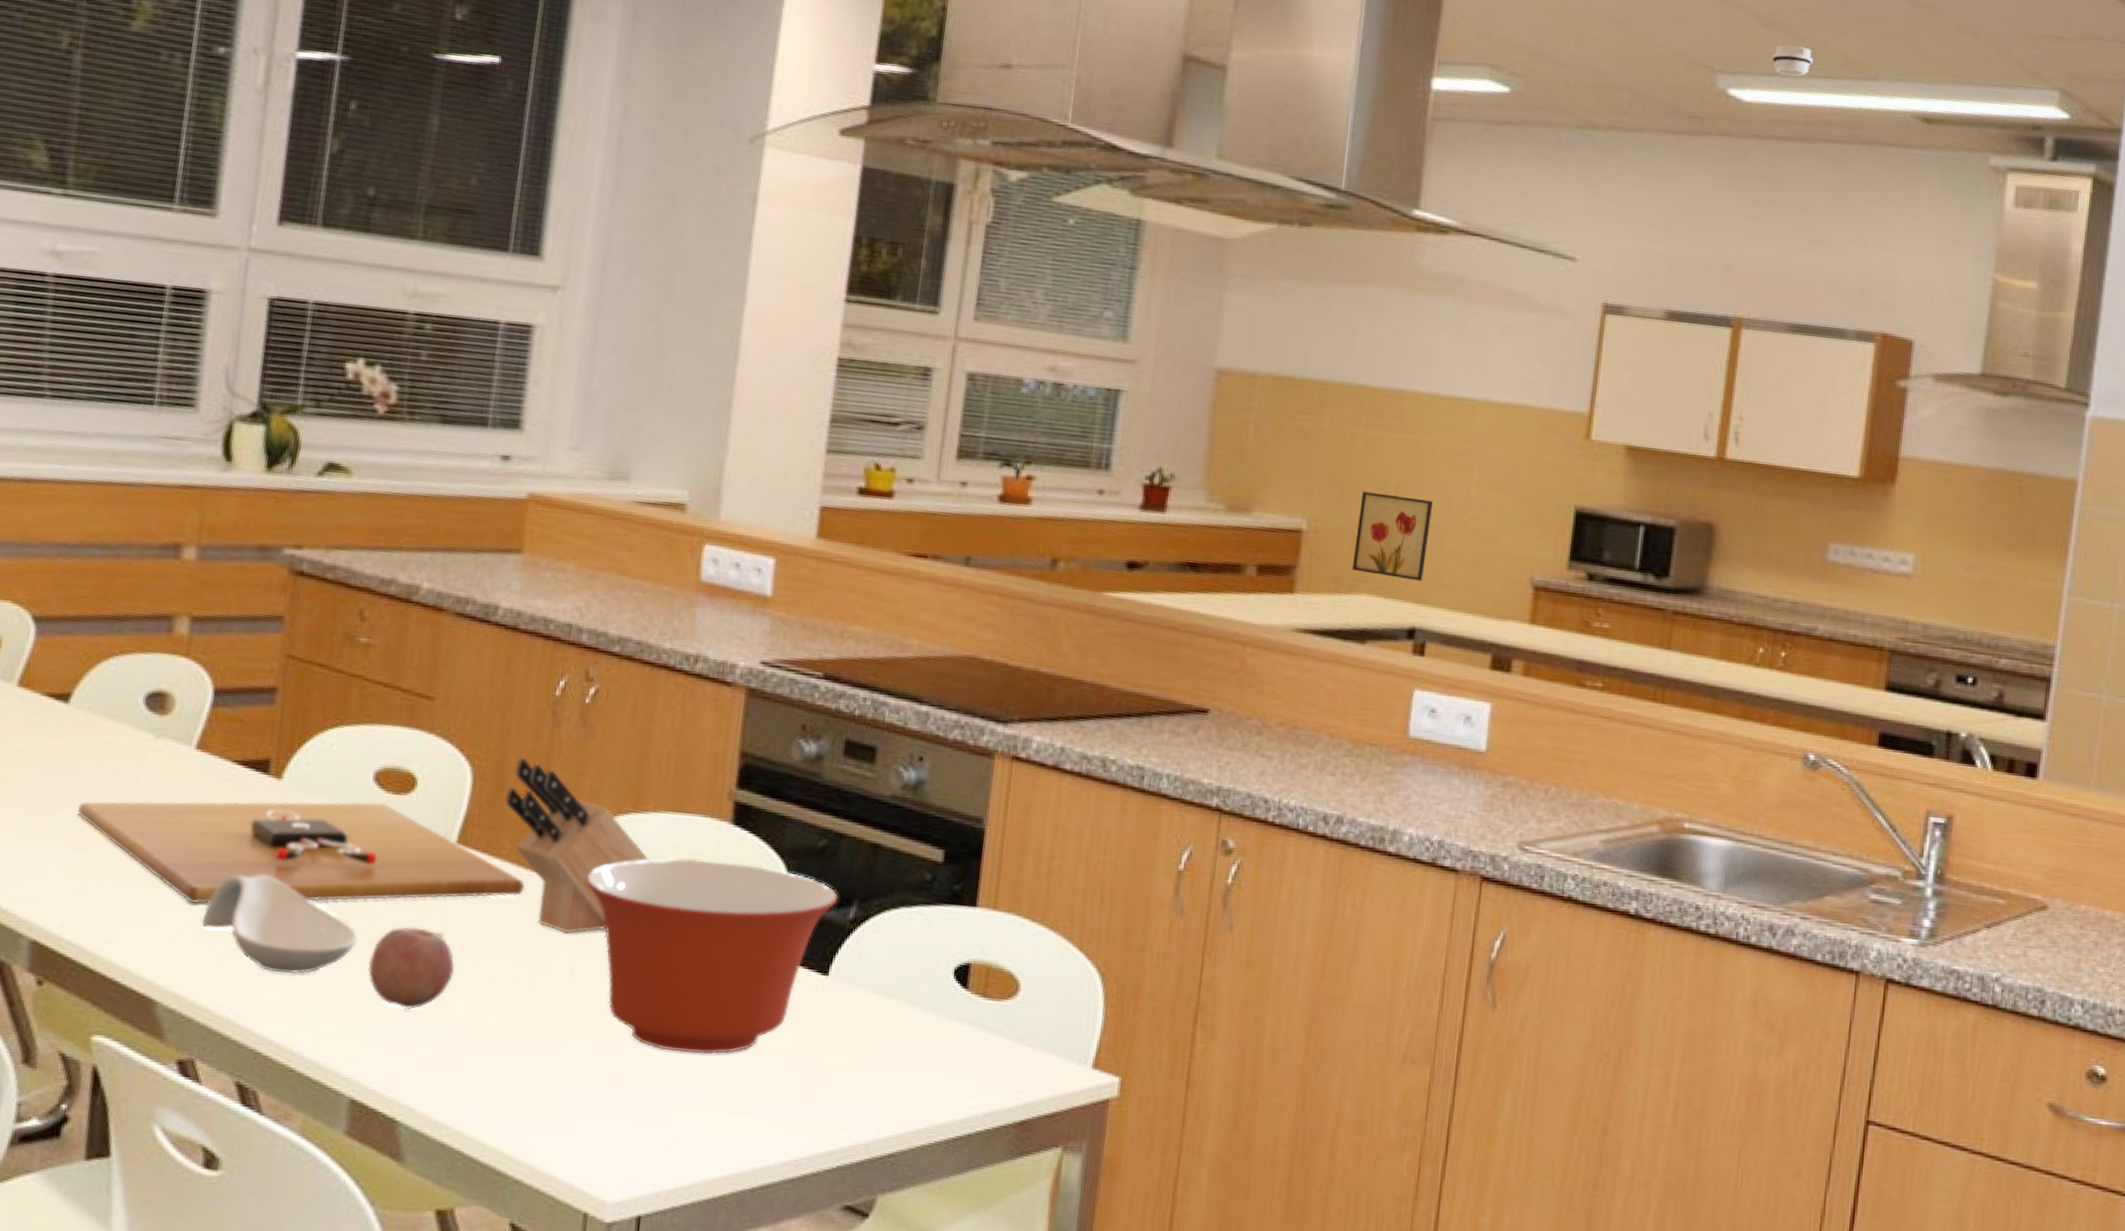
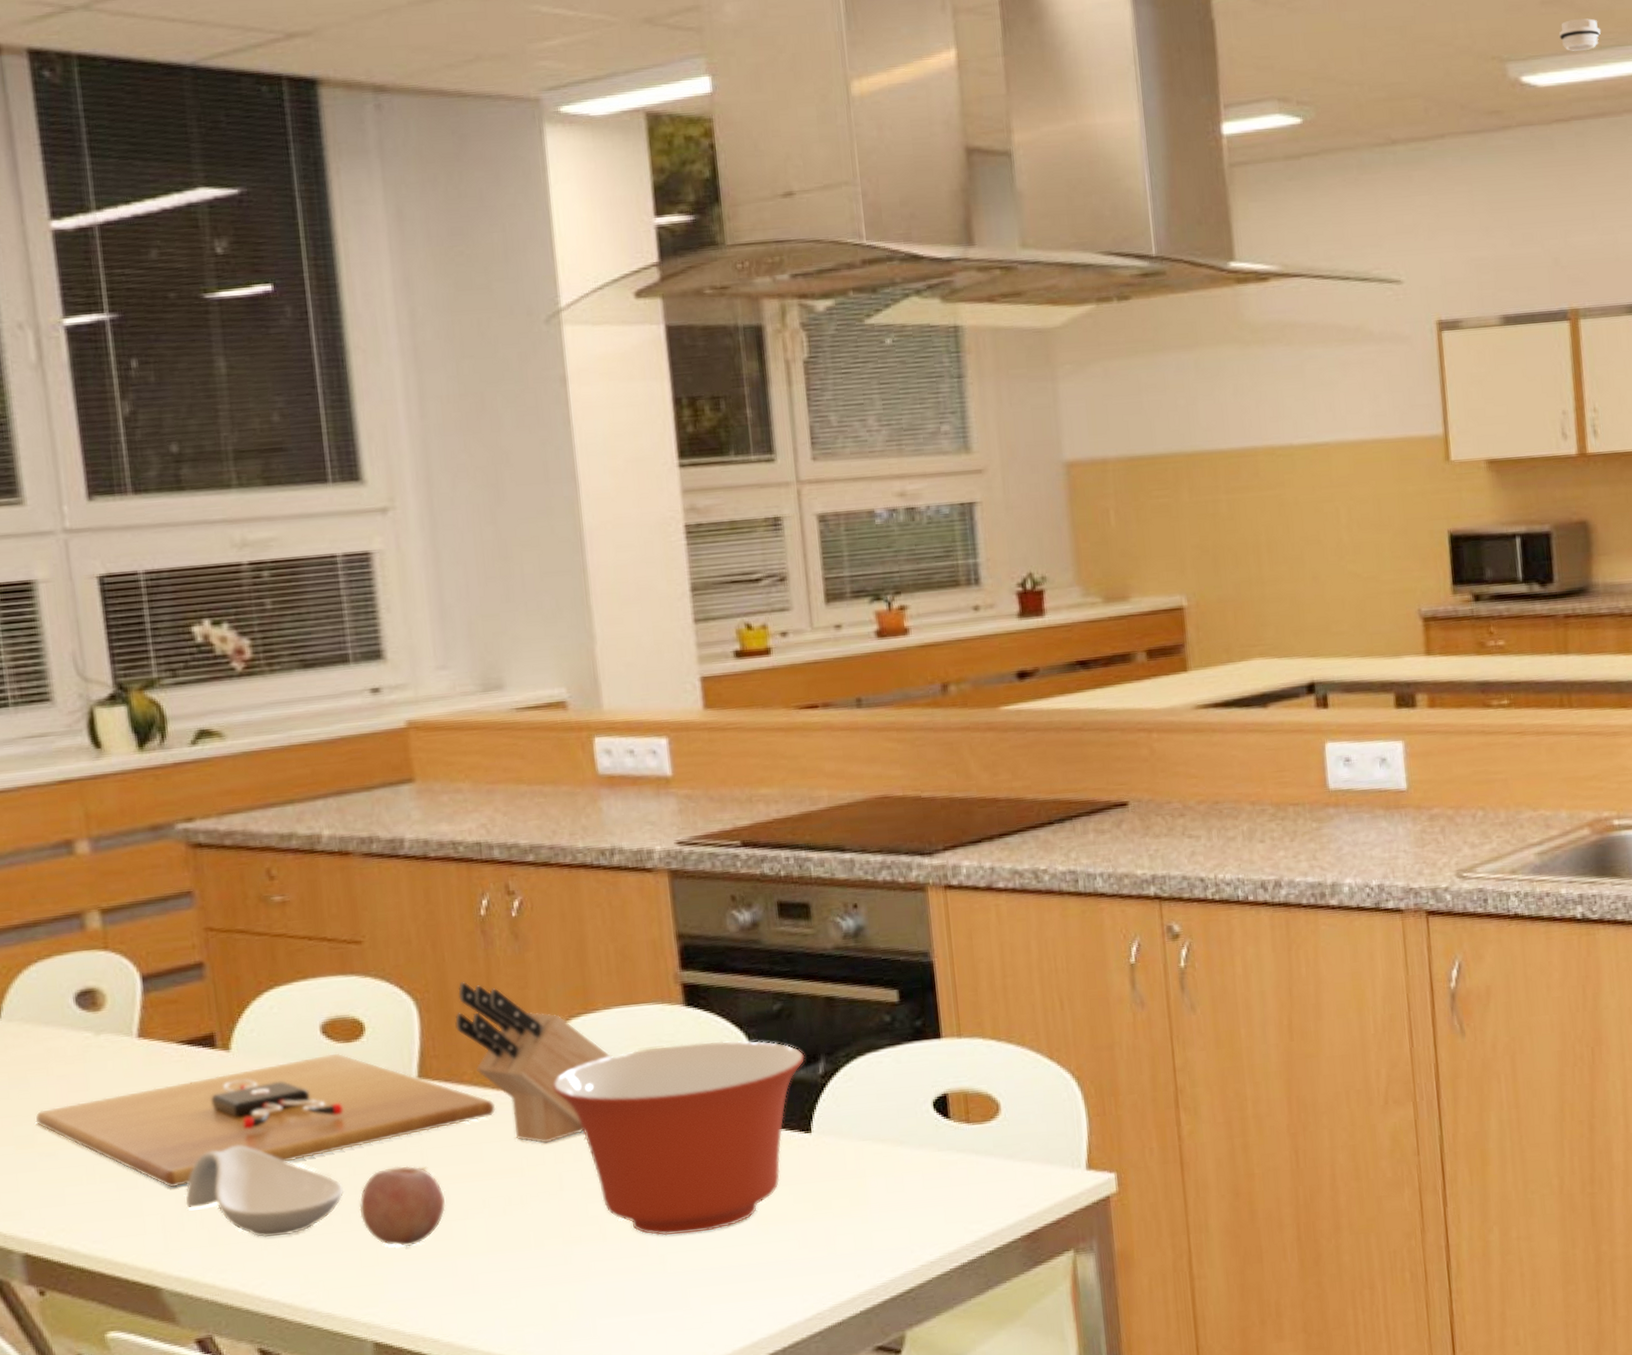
wall art: present [1351,491,1433,581] -> none [1235,552,1312,637]

